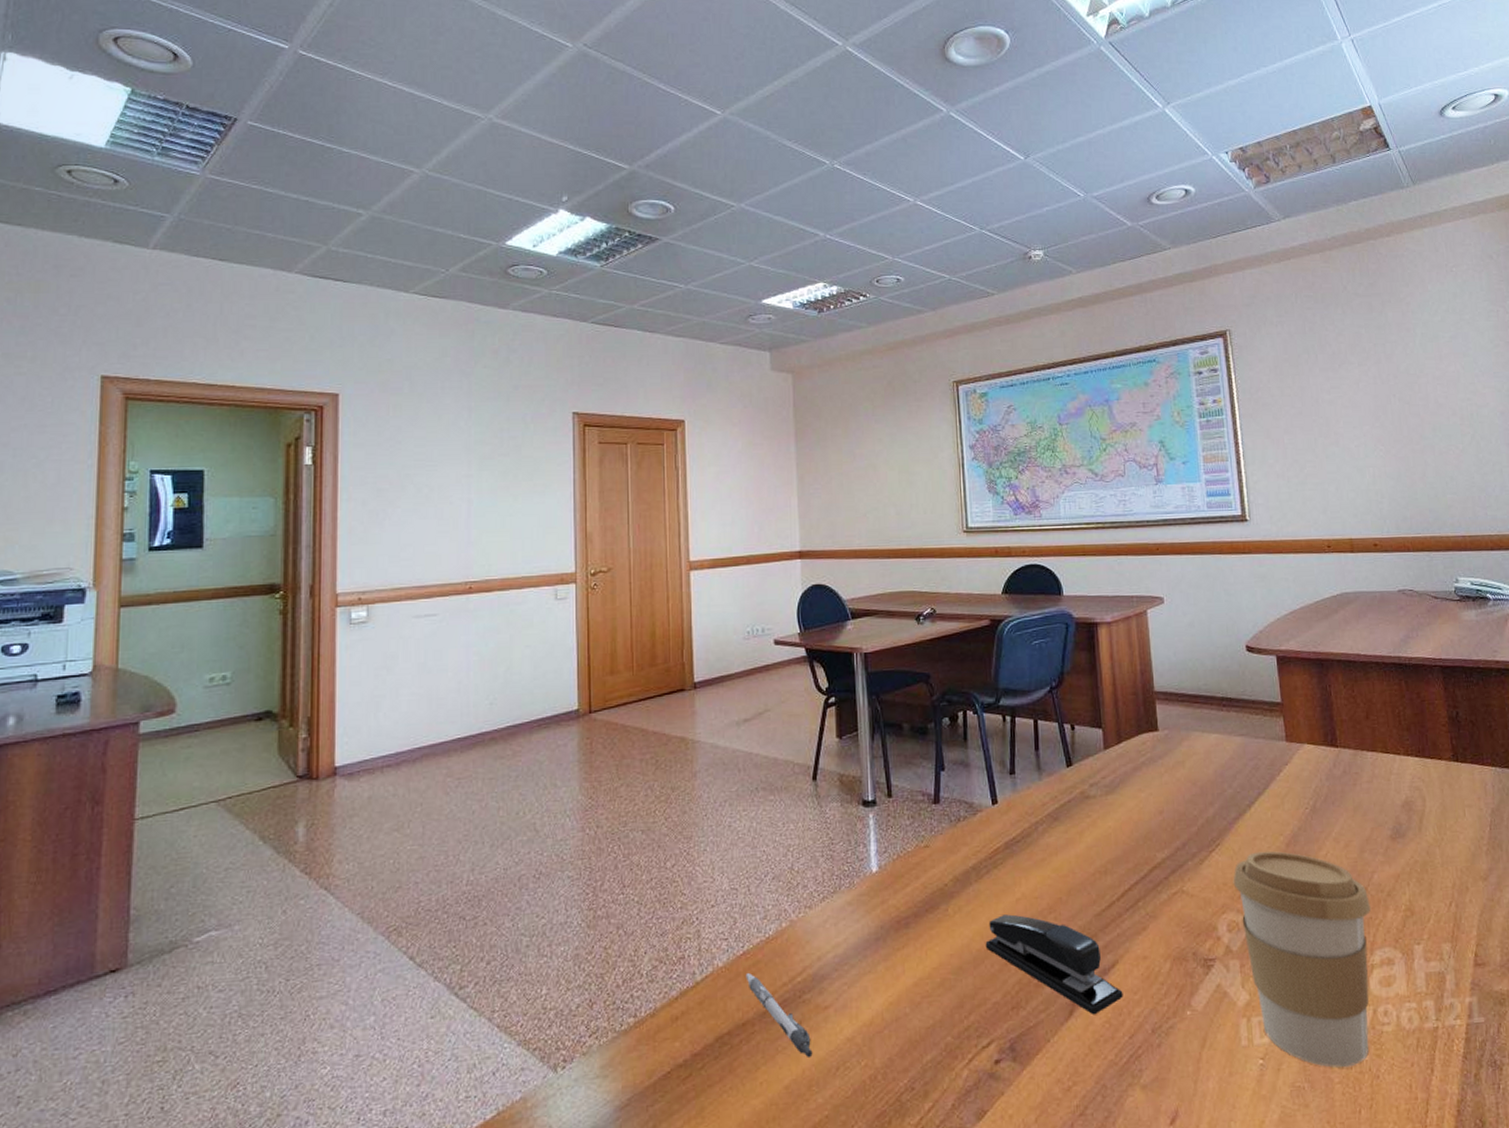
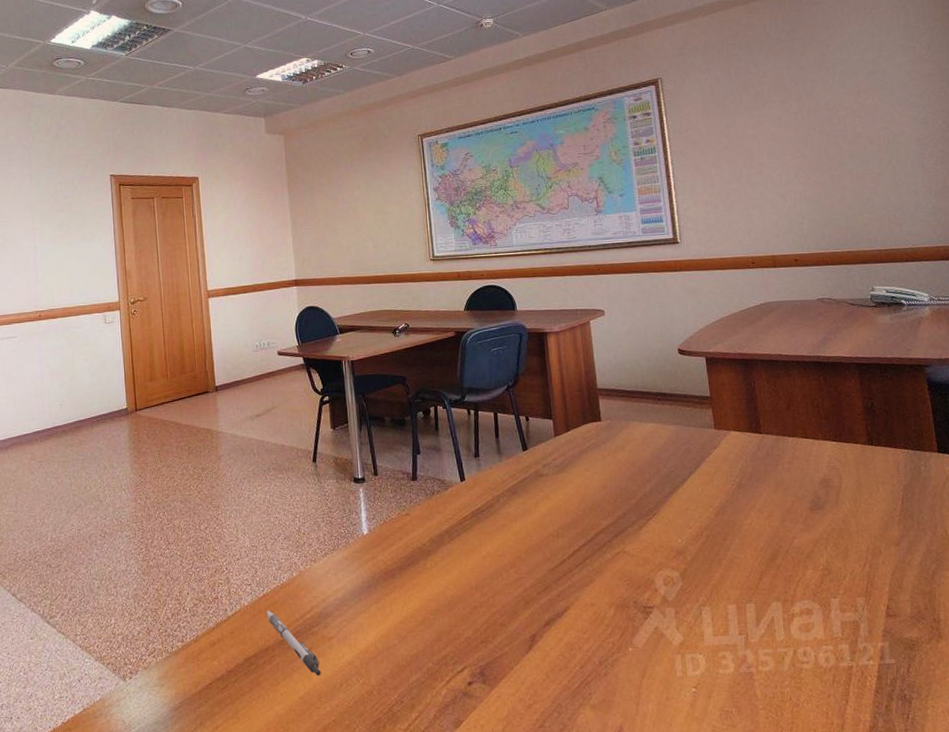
stapler: present [985,914,1123,1015] -> none [458,568,575,649]
coffee cup: present [1233,851,1372,1068] -> none [668,519,792,697]

